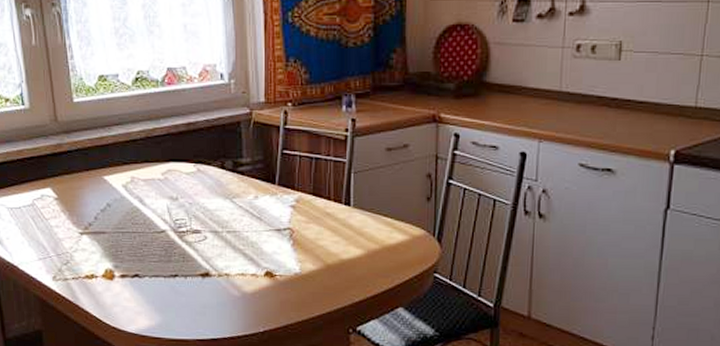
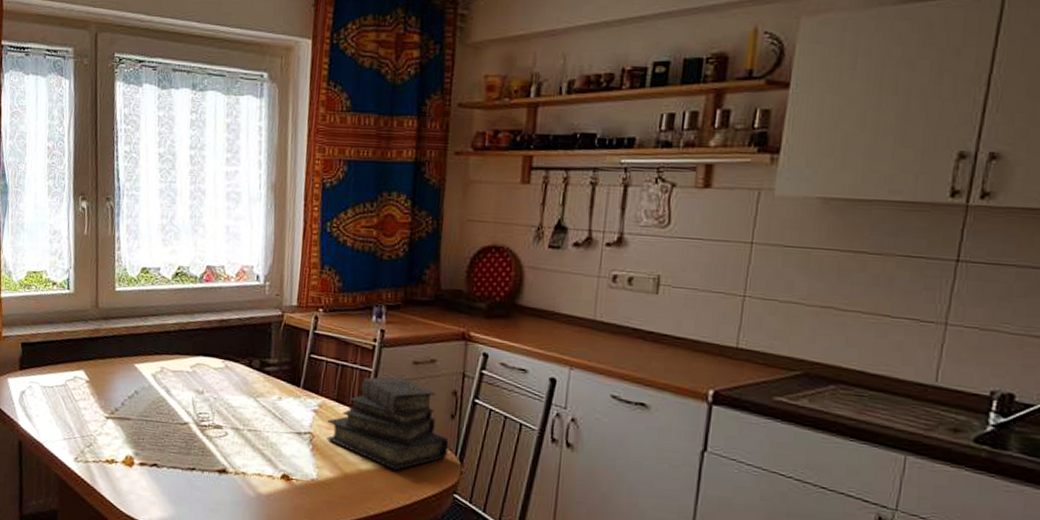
diary: none [306,164,427,257] -> present [326,376,449,471]

